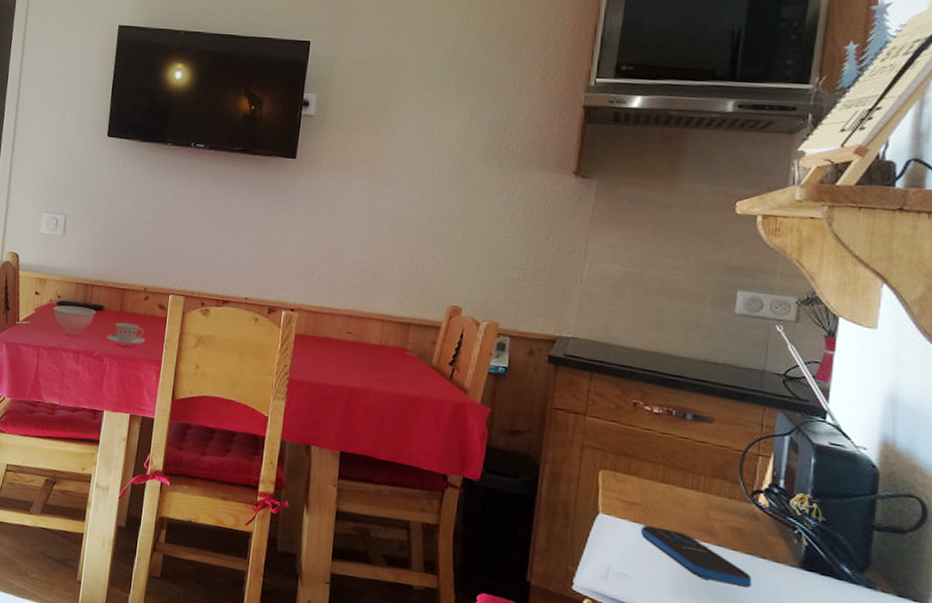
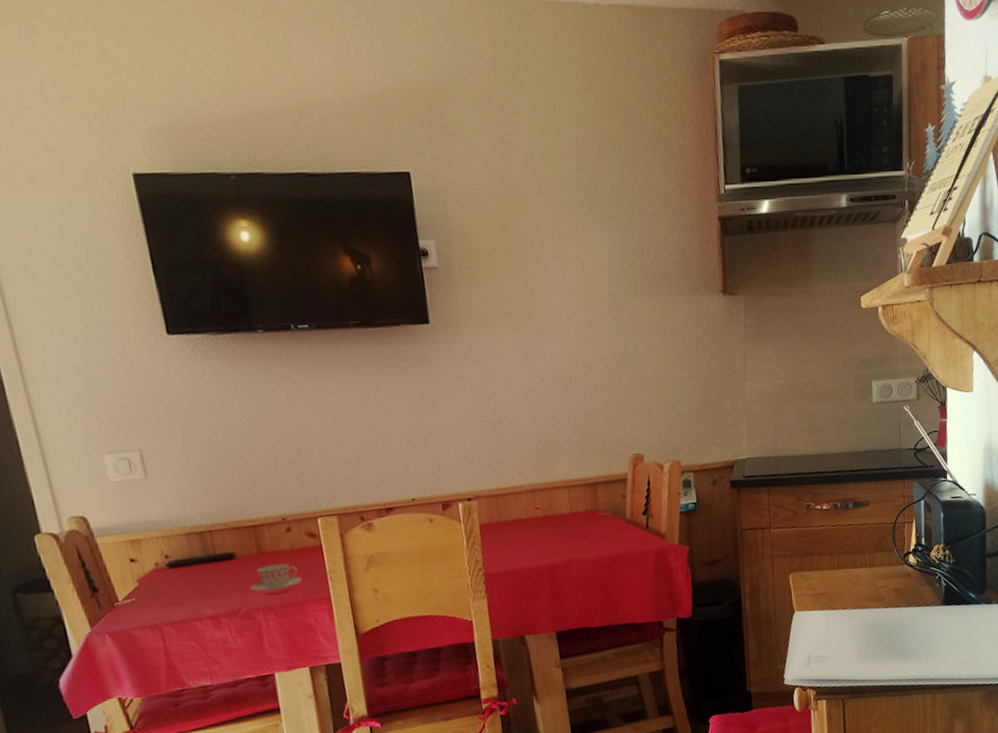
bowl: present [53,305,96,336] -> none [163,560,226,601]
mobile phone: present [641,525,752,588] -> none [829,606,913,639]

